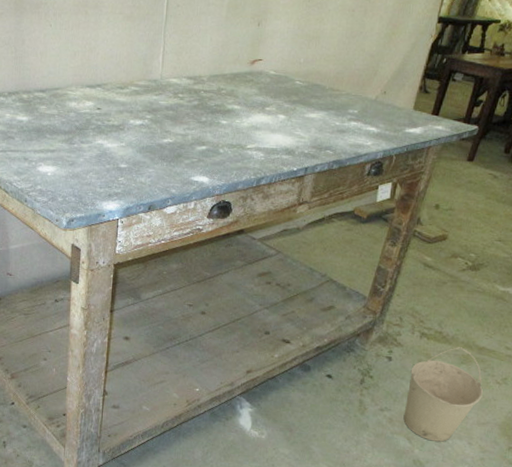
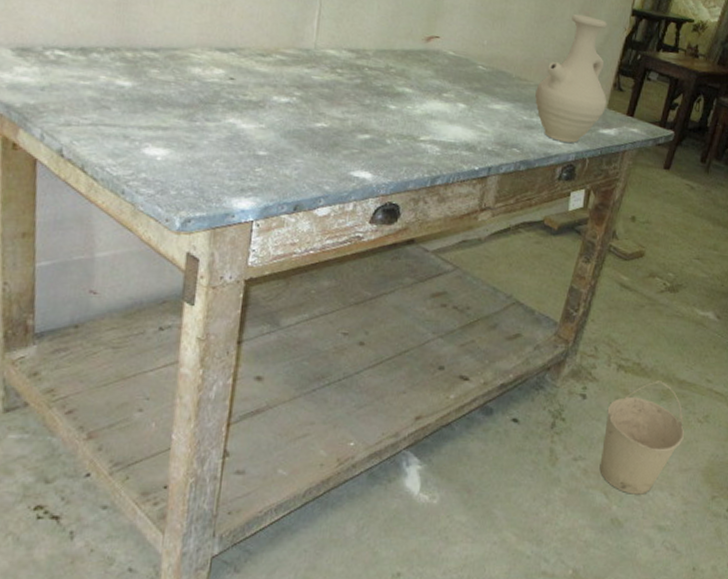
jug: none [346,26,414,142] -> present [535,13,607,143]

